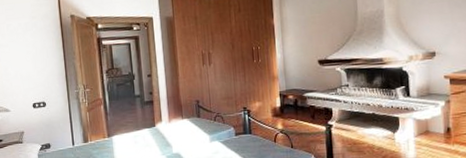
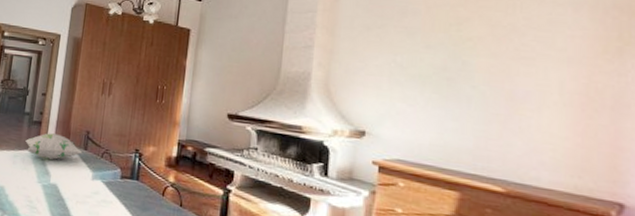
decorative pillow: none [142,109,197,134] -> present [25,133,83,160]

